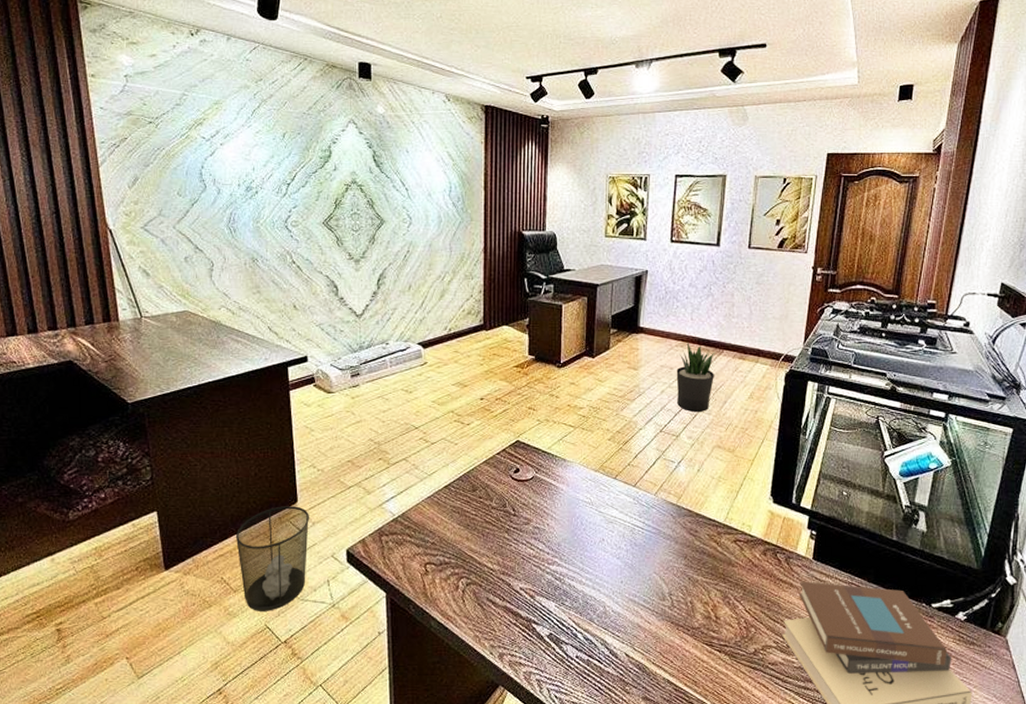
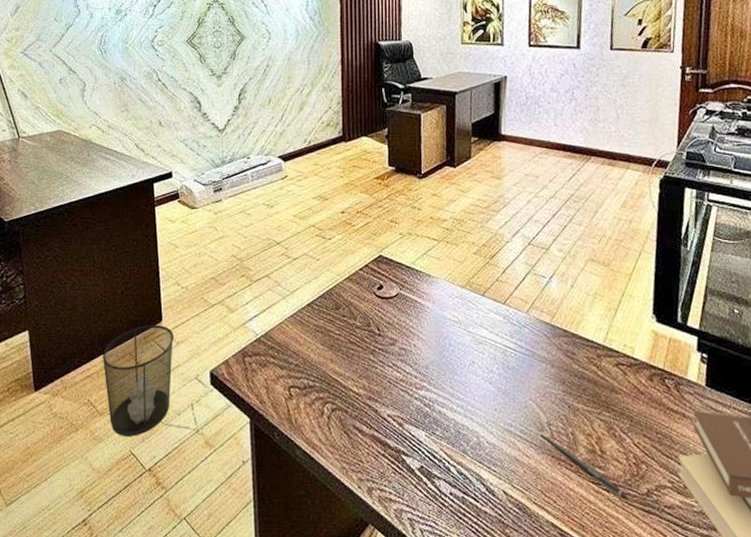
pen: none [662,603,736,658] -> present [540,434,627,499]
planter: present [676,342,716,412] -> none [542,148,583,223]

